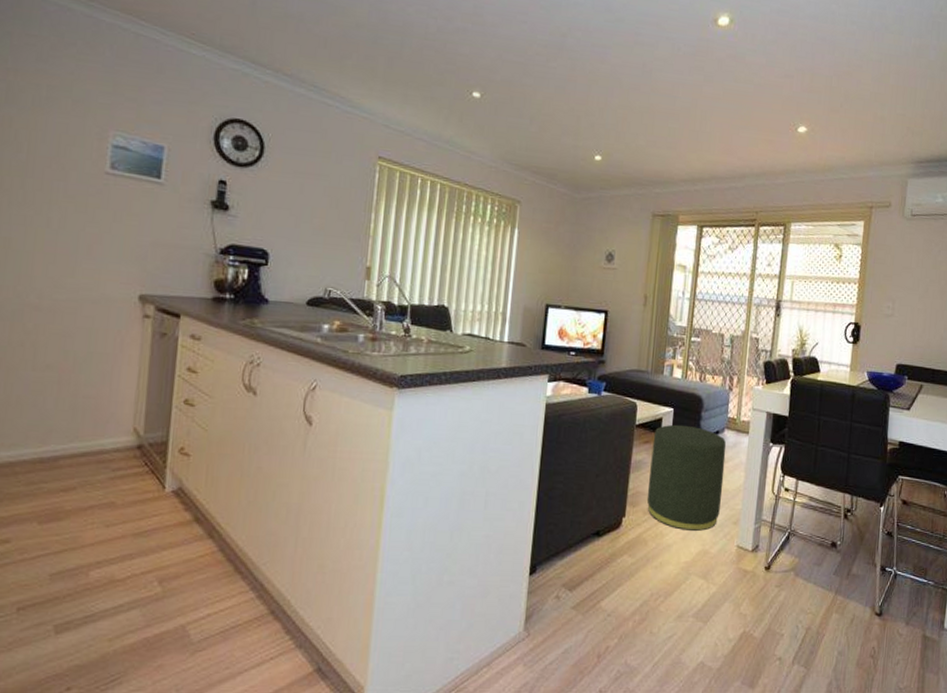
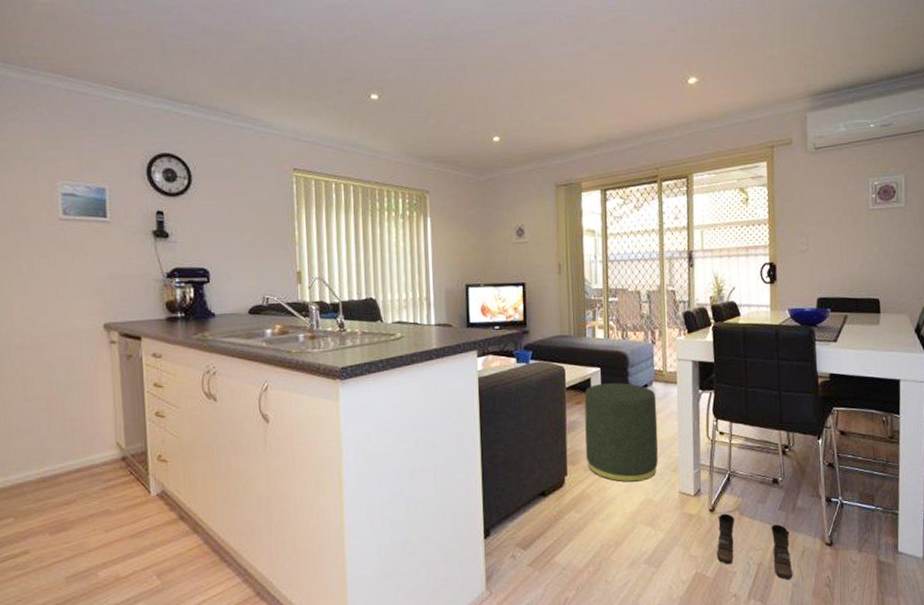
boots: none [767,572,841,647] -> present [717,513,793,579]

